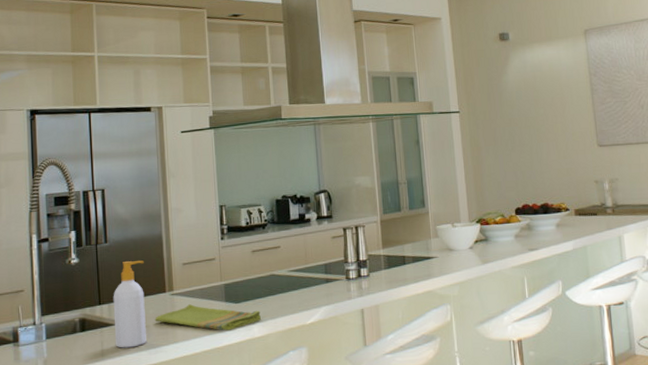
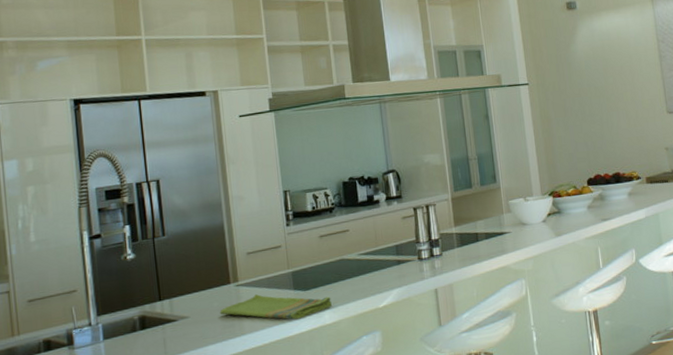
soap bottle: present [113,260,147,348] -> none [174,252,212,344]

